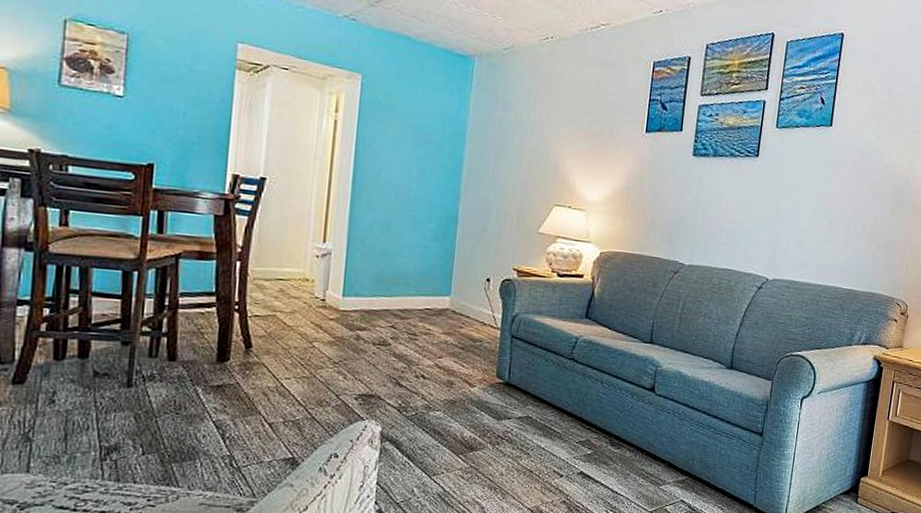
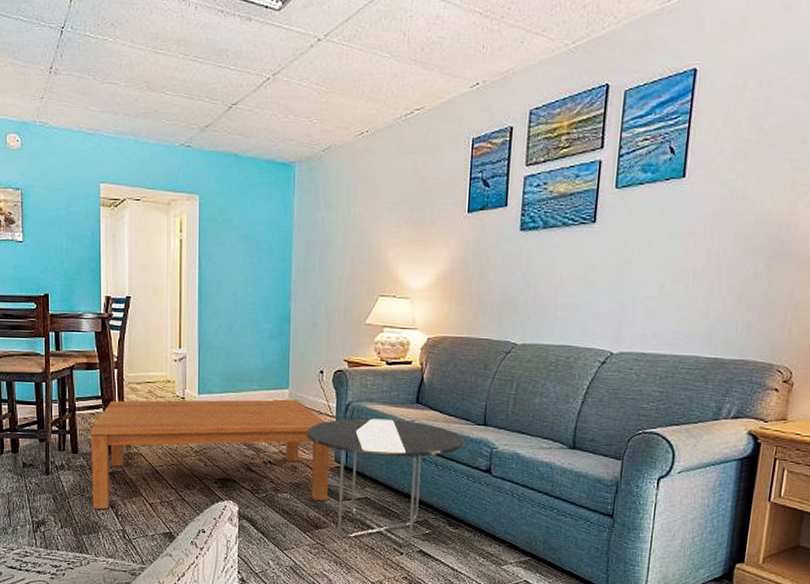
coffee table: none [190,299,491,431] -> present [90,399,329,510]
side table: none [466,331,631,467] -> present [306,418,465,546]

